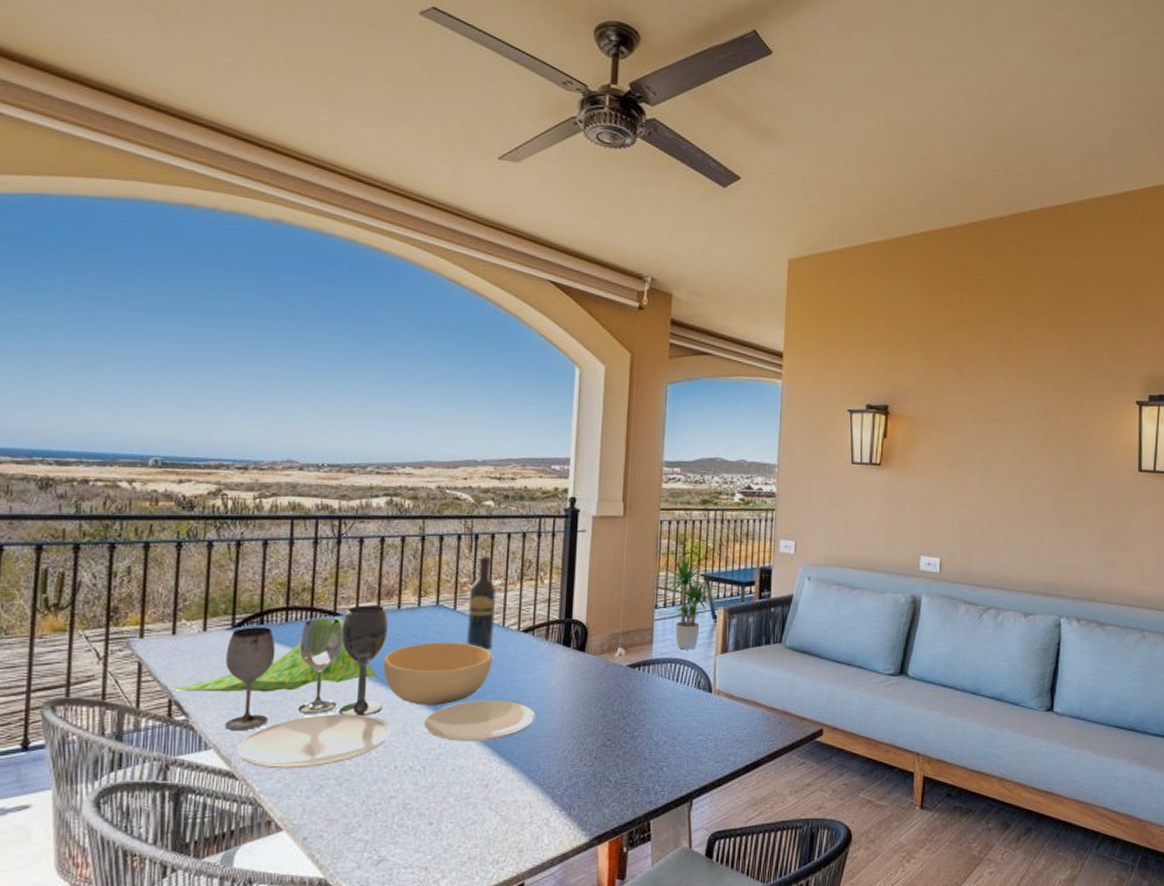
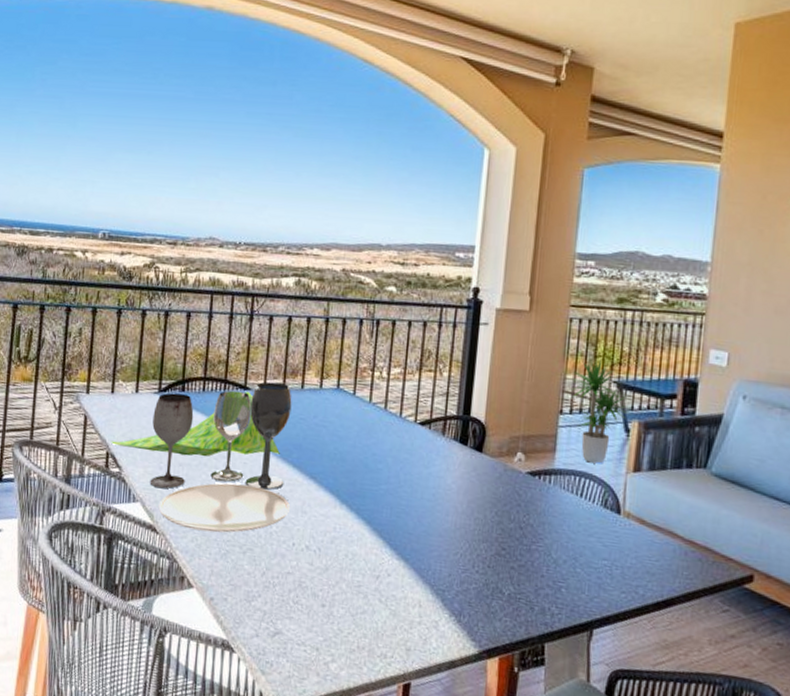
bowl: present [383,642,493,705] -> none [286,425,389,490]
plate: present [424,699,535,742] -> none [321,488,429,532]
wine bottle: present [465,556,497,650] -> none [363,342,396,439]

